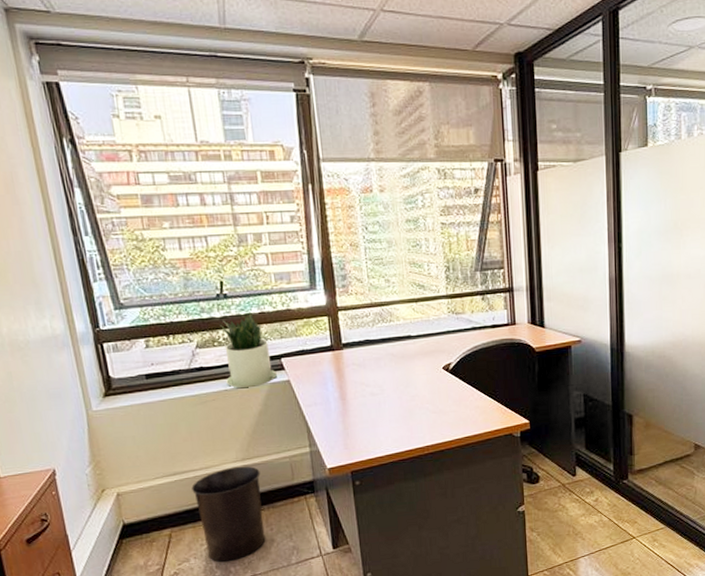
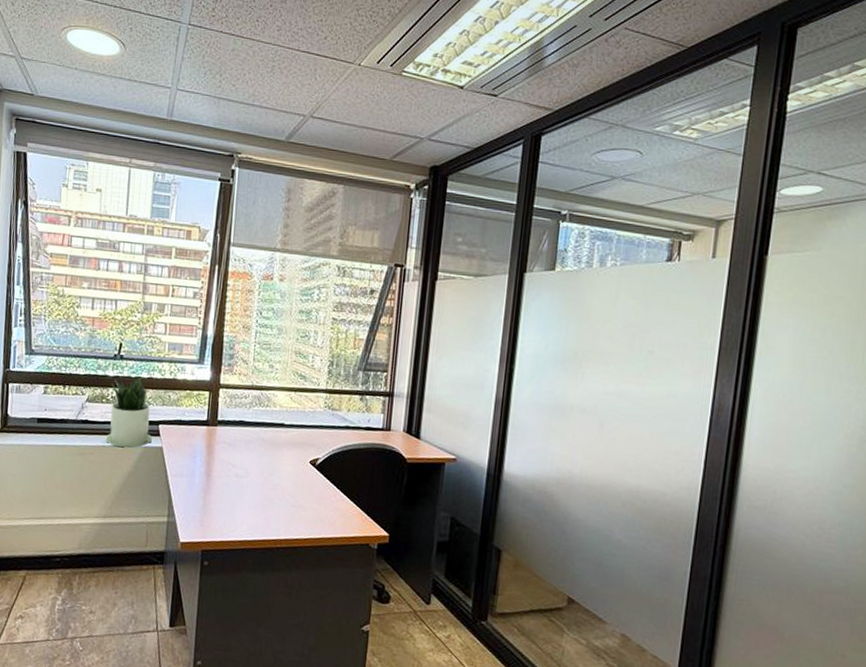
waste bin: present [191,466,266,562] -> none [53,522,118,617]

